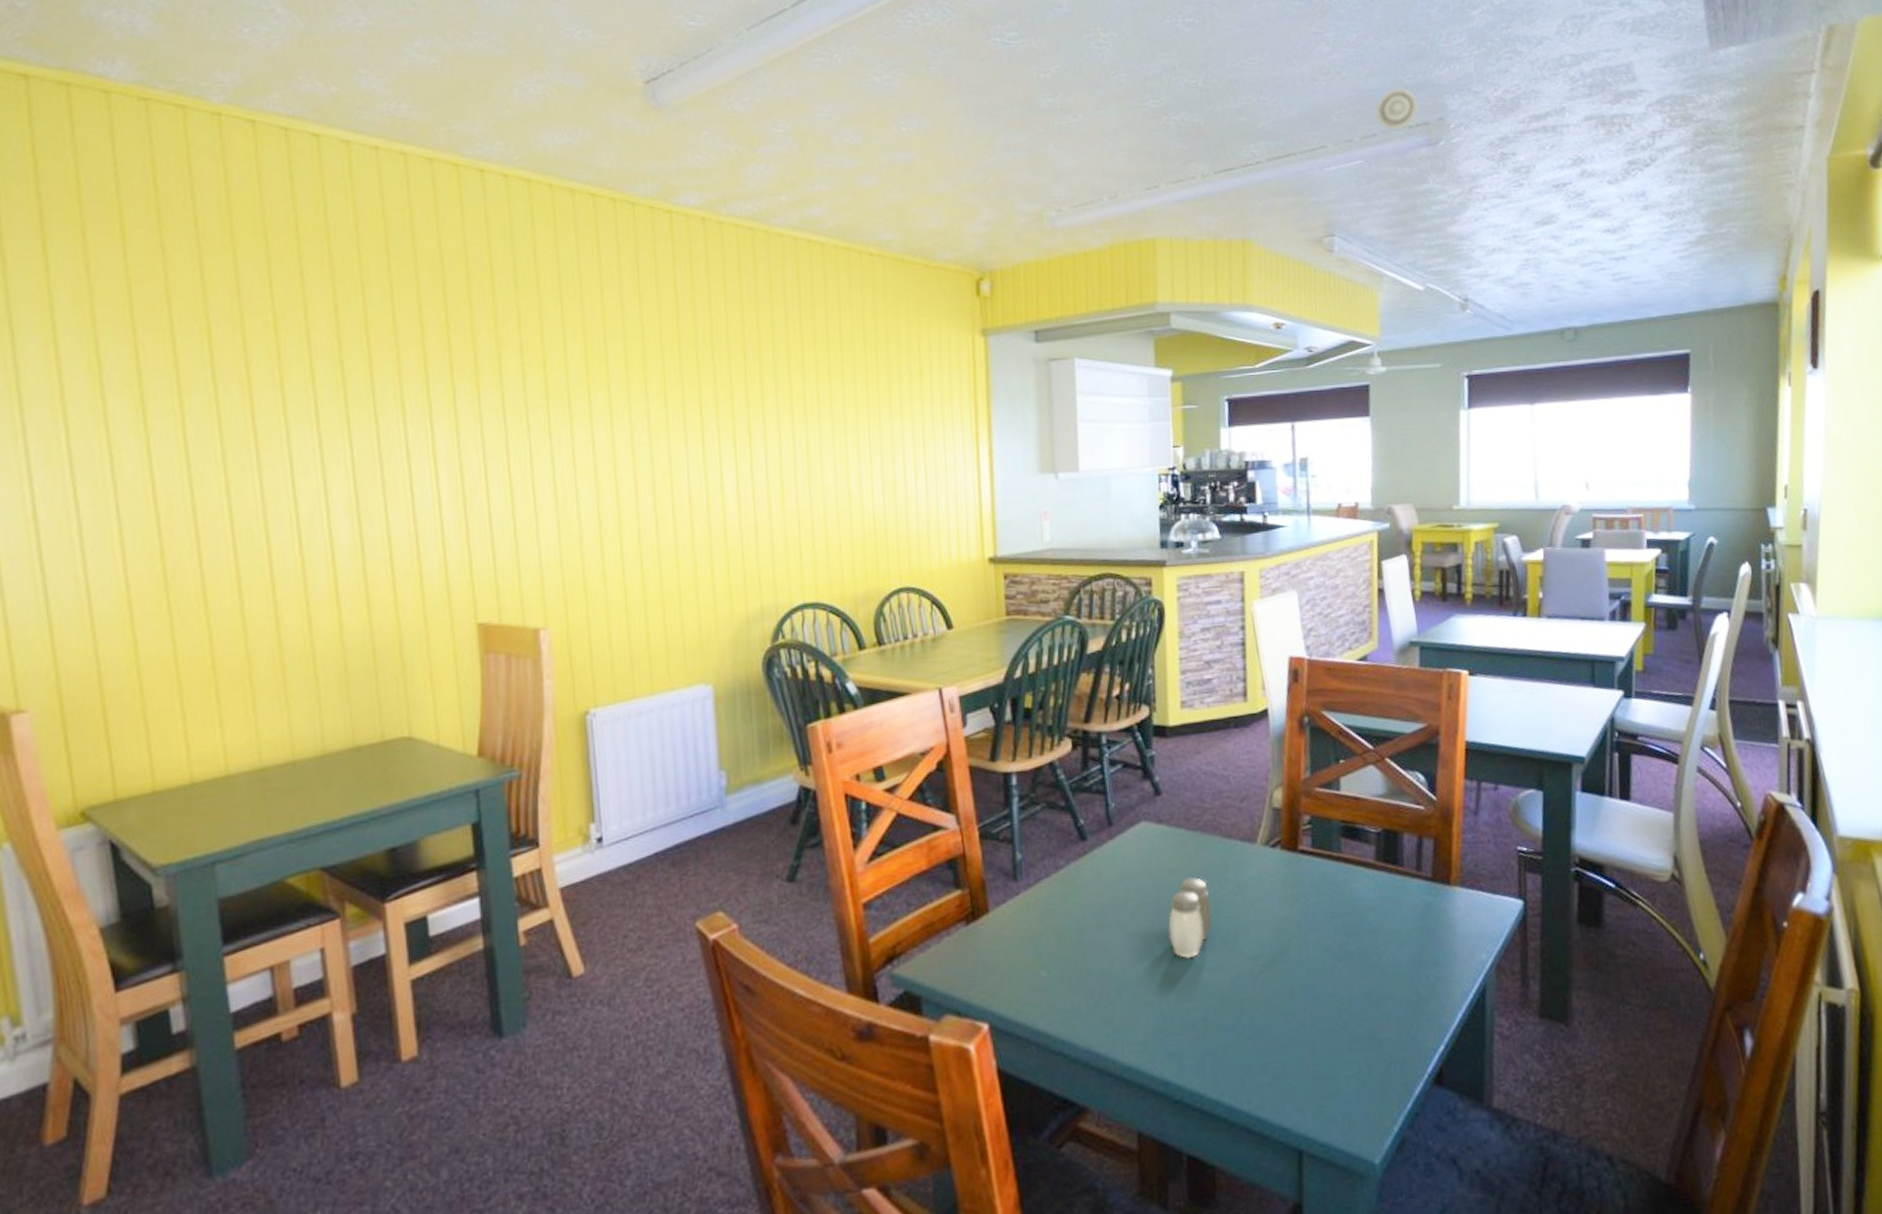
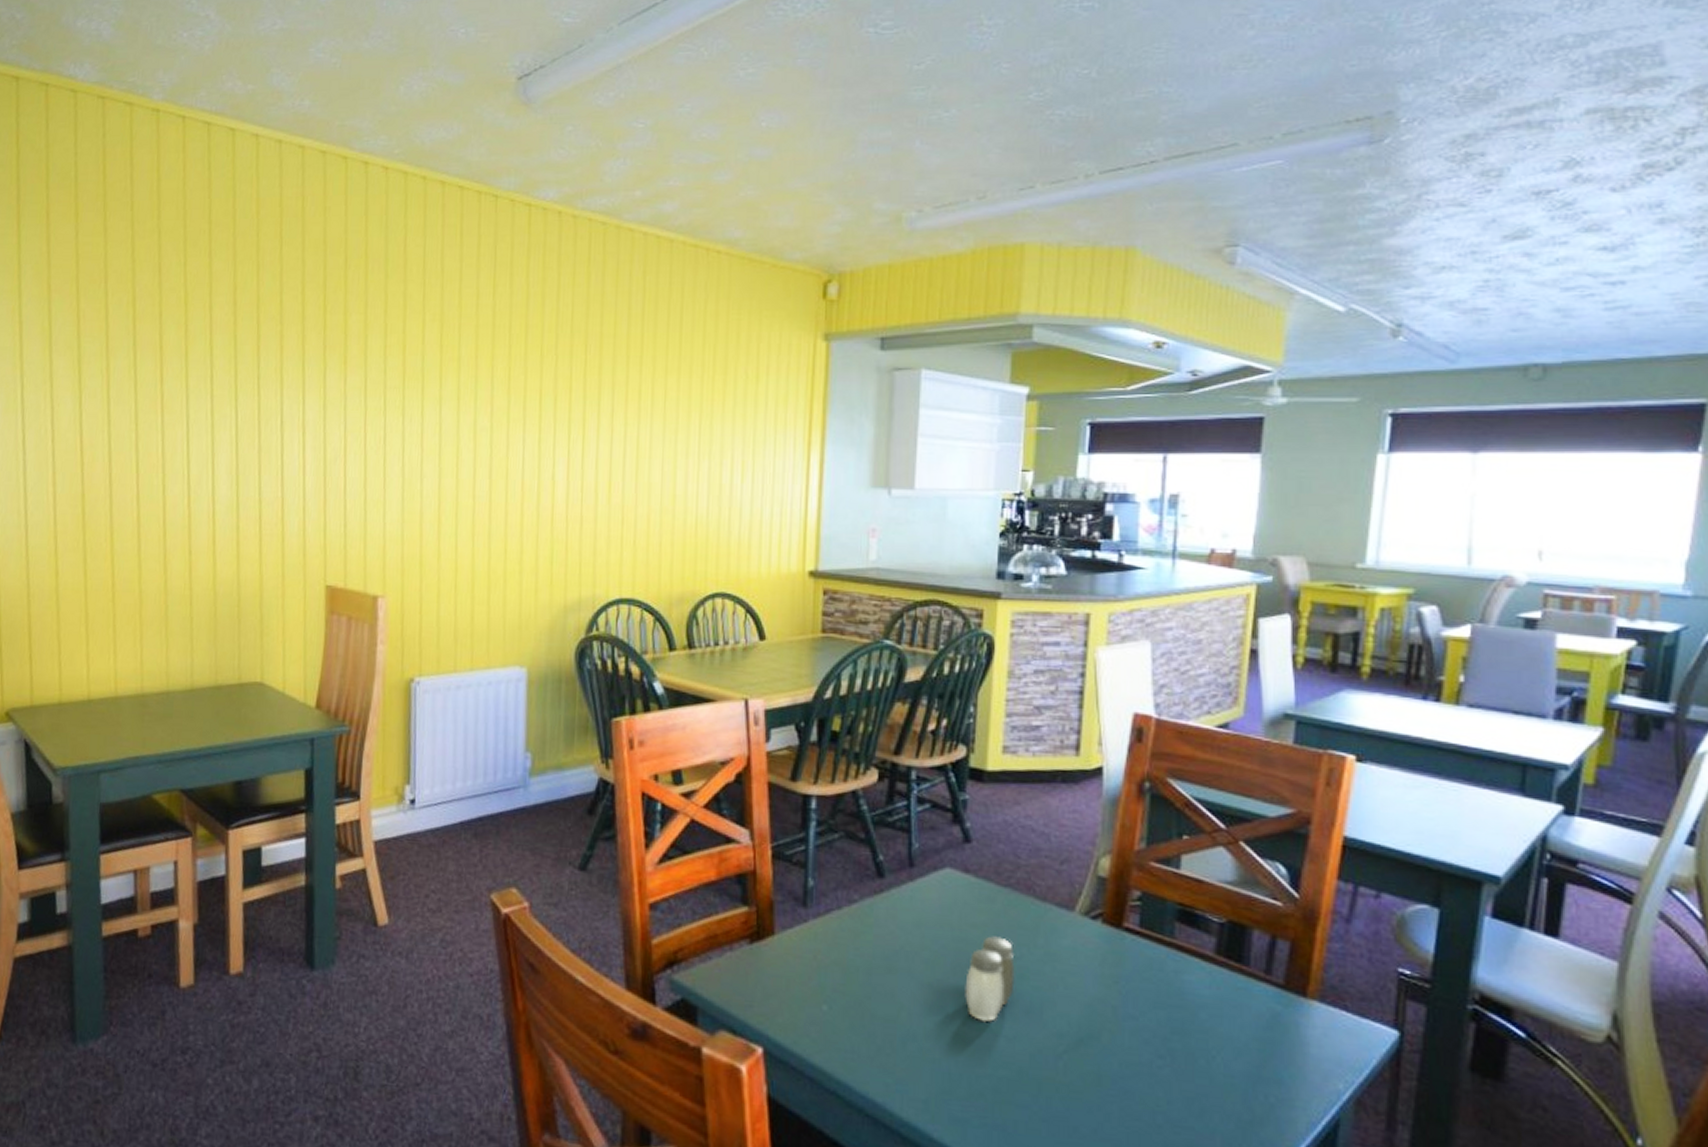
smoke detector: present [1375,87,1419,130] -> none [1305,76,1361,126]

